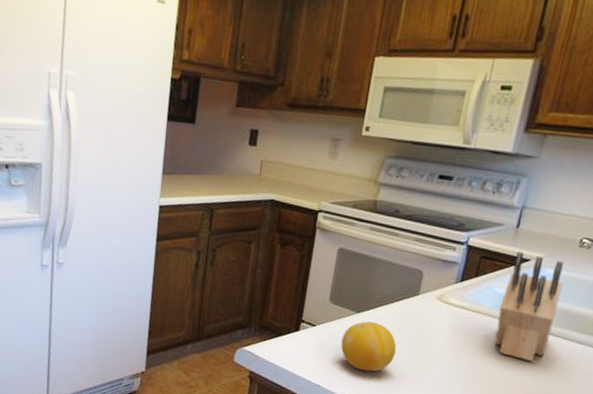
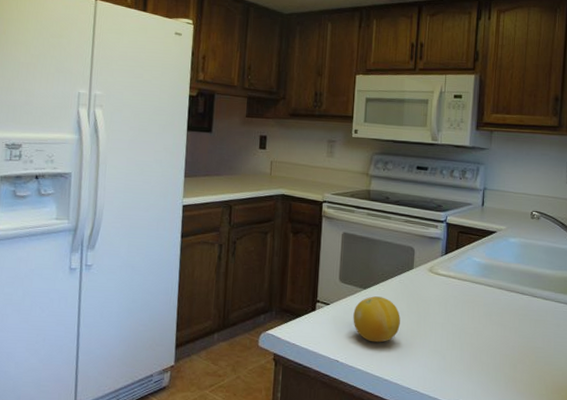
knife block: present [495,251,564,361] -> none [479,225,524,319]

